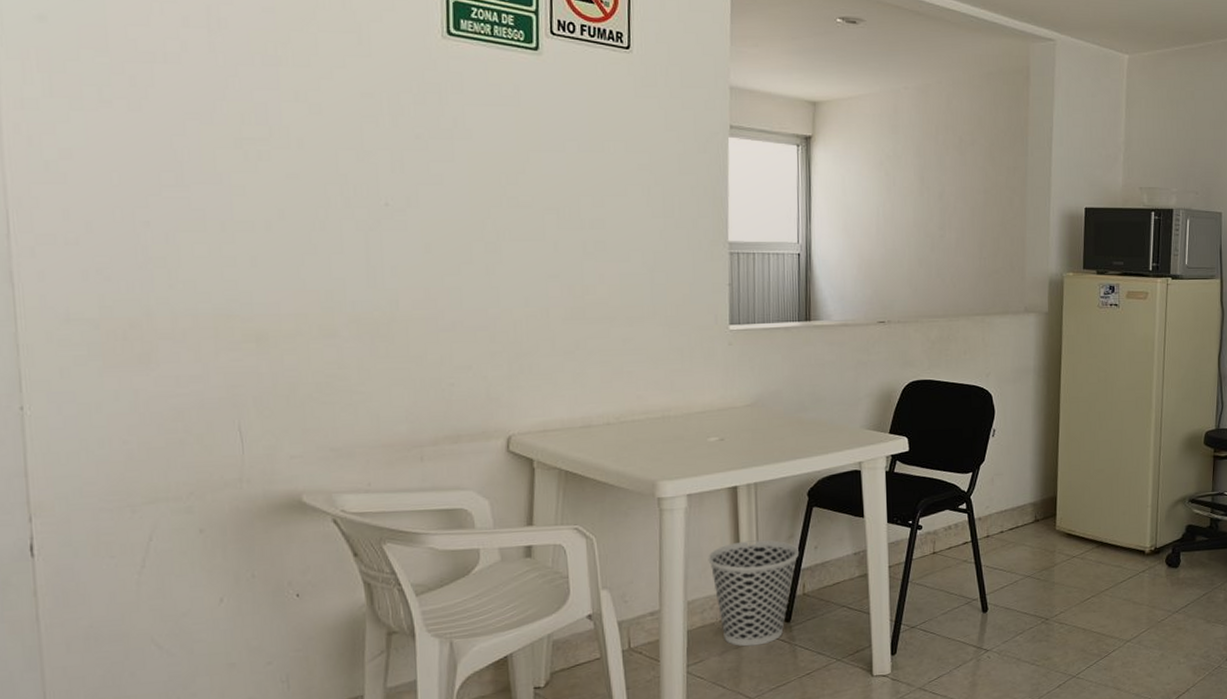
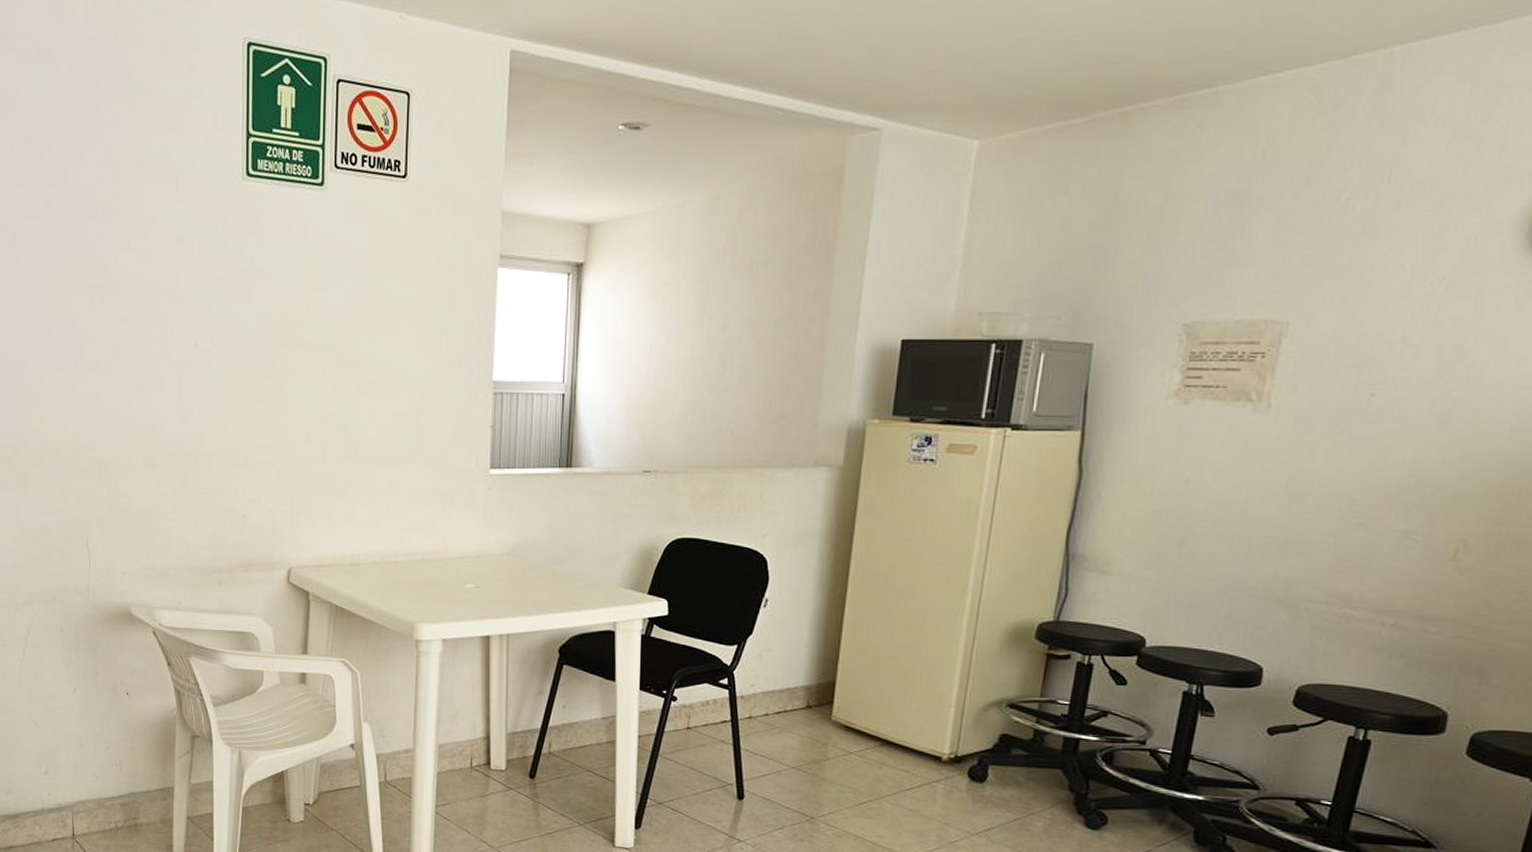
wastebasket: present [708,540,799,647] -> none [459,691,546,798]

